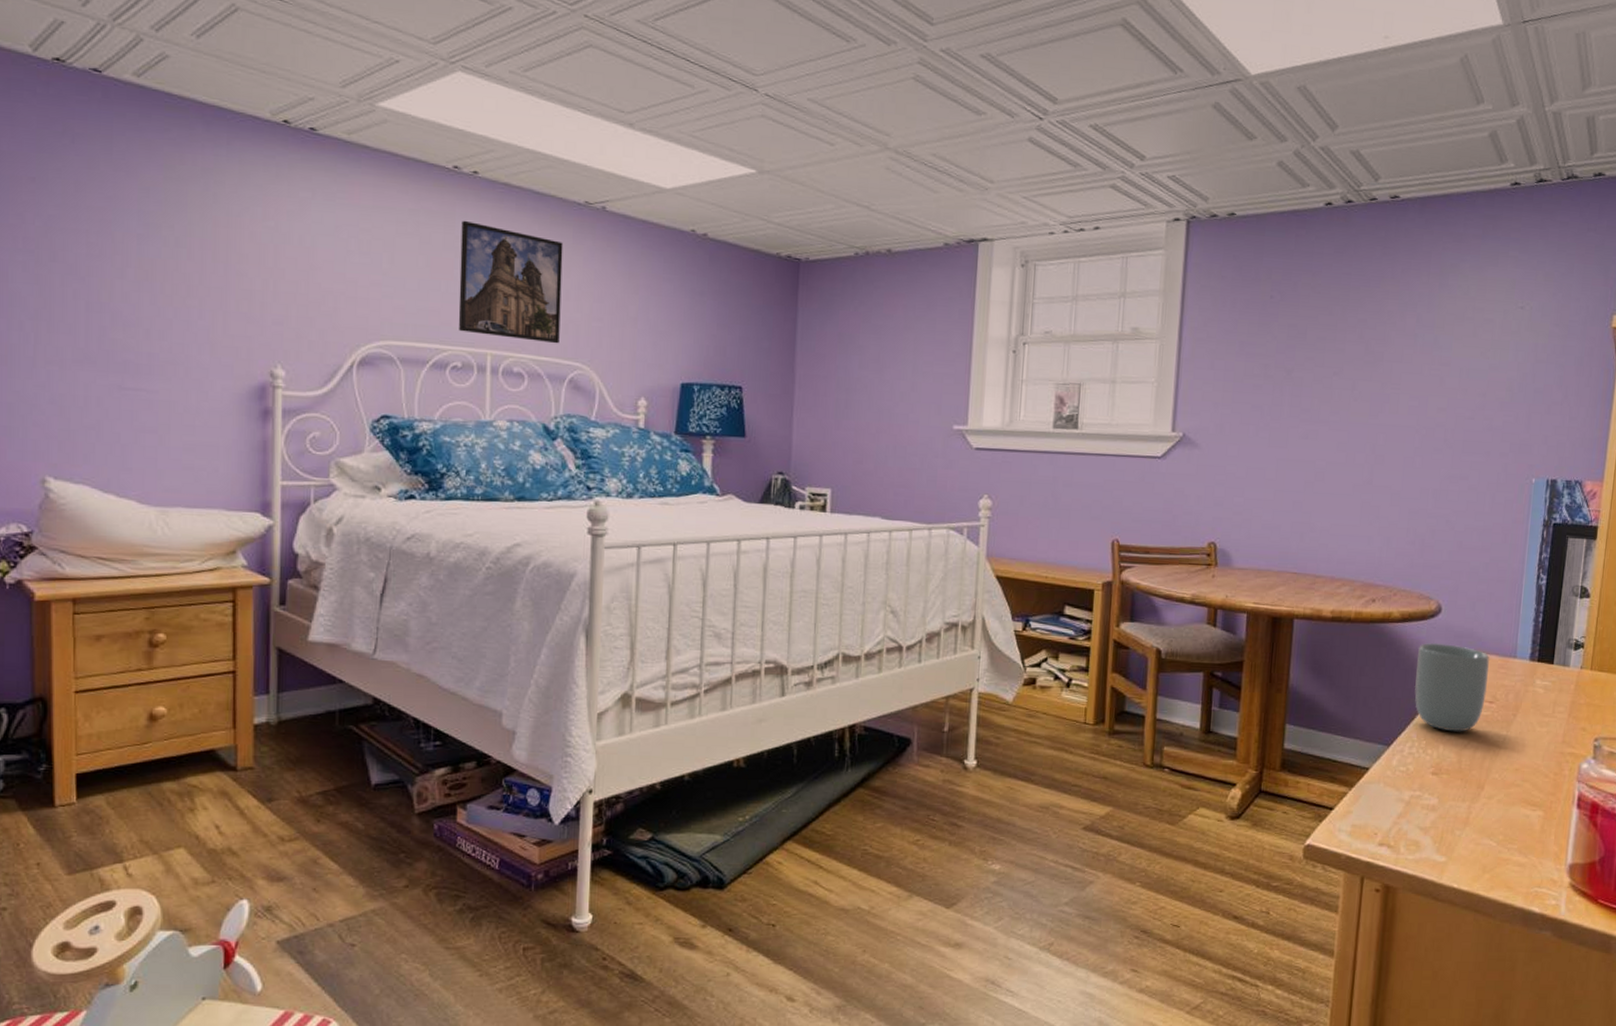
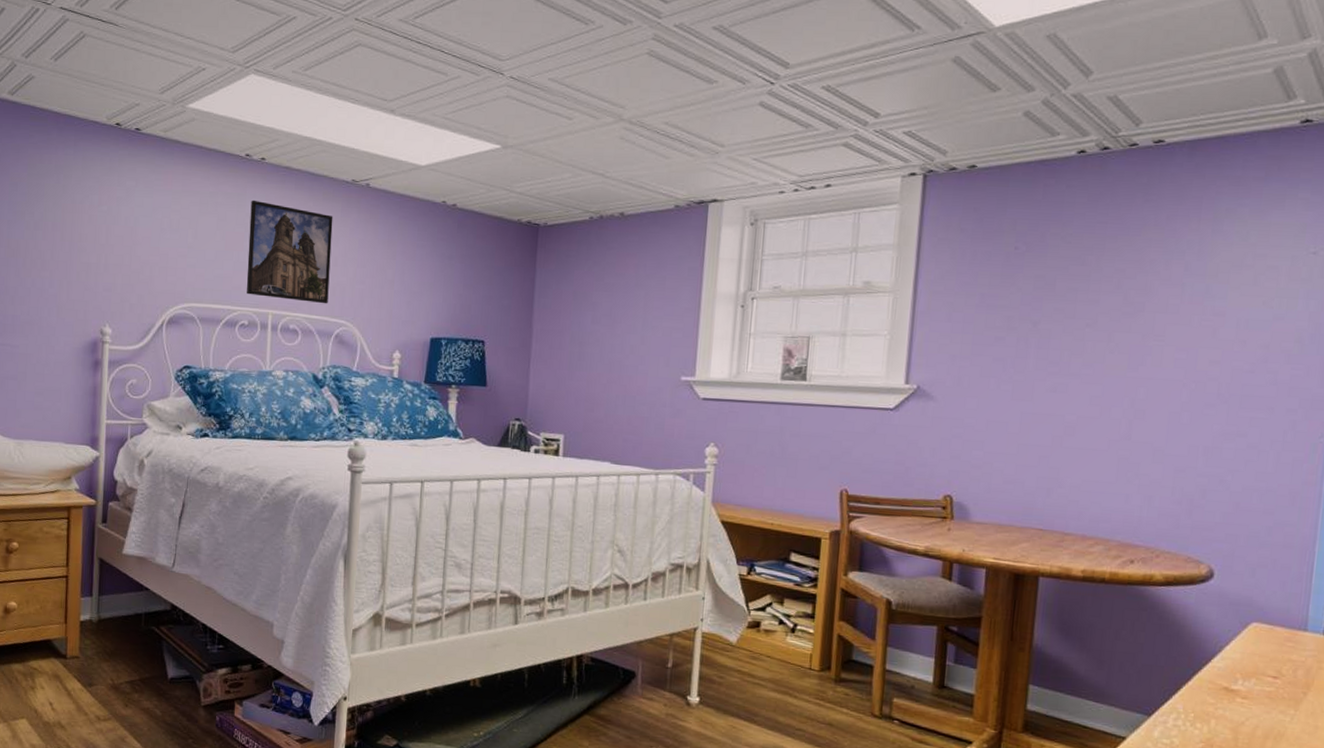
cup: present [1414,642,1489,732] -> none [1180,609,1273,707]

